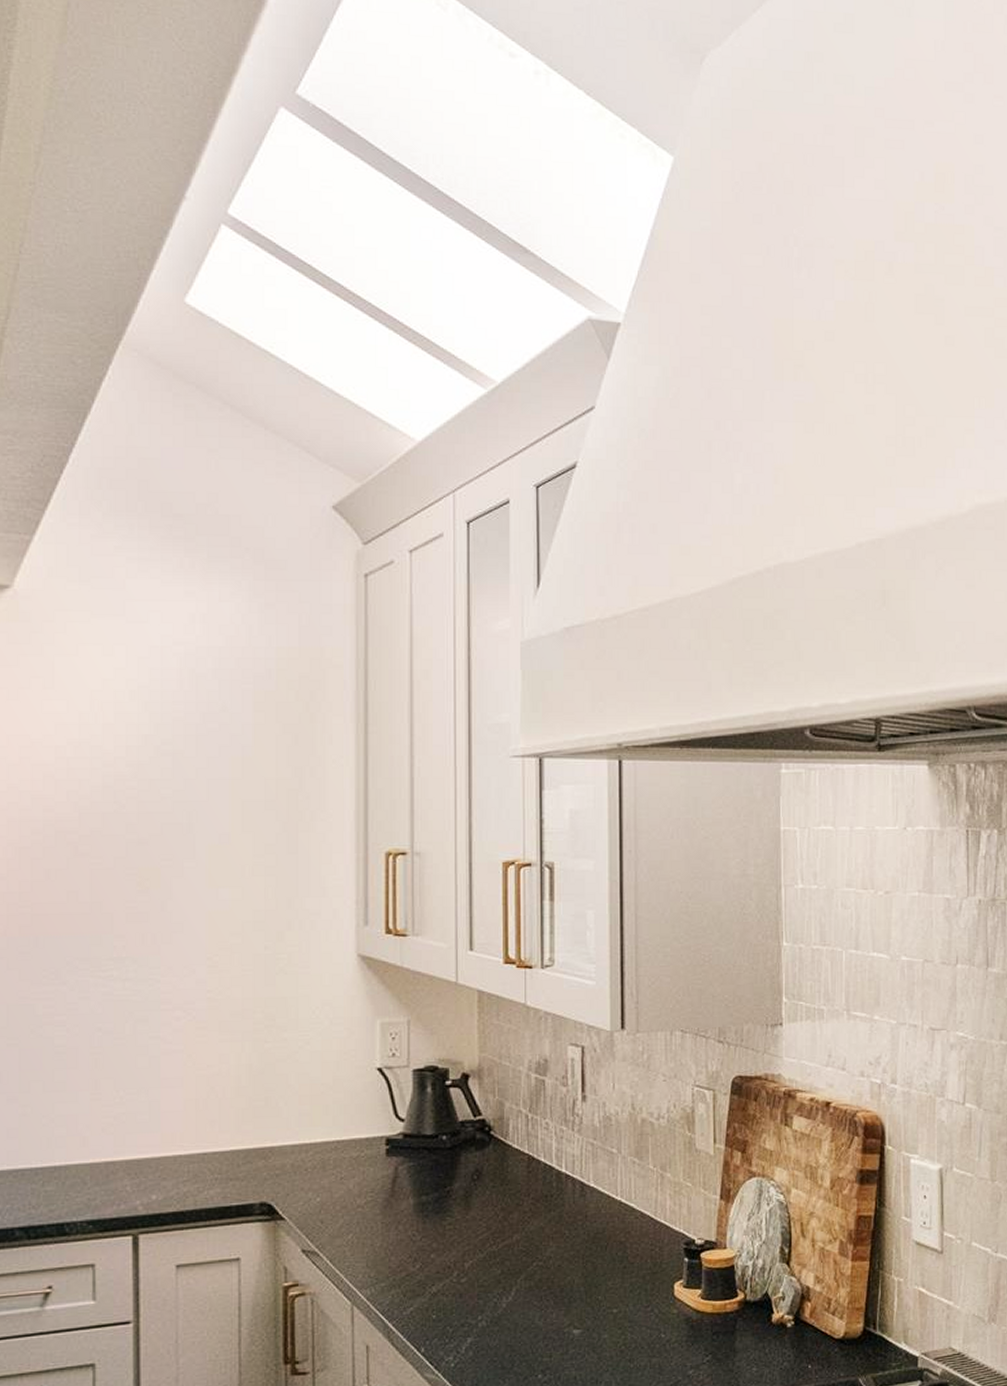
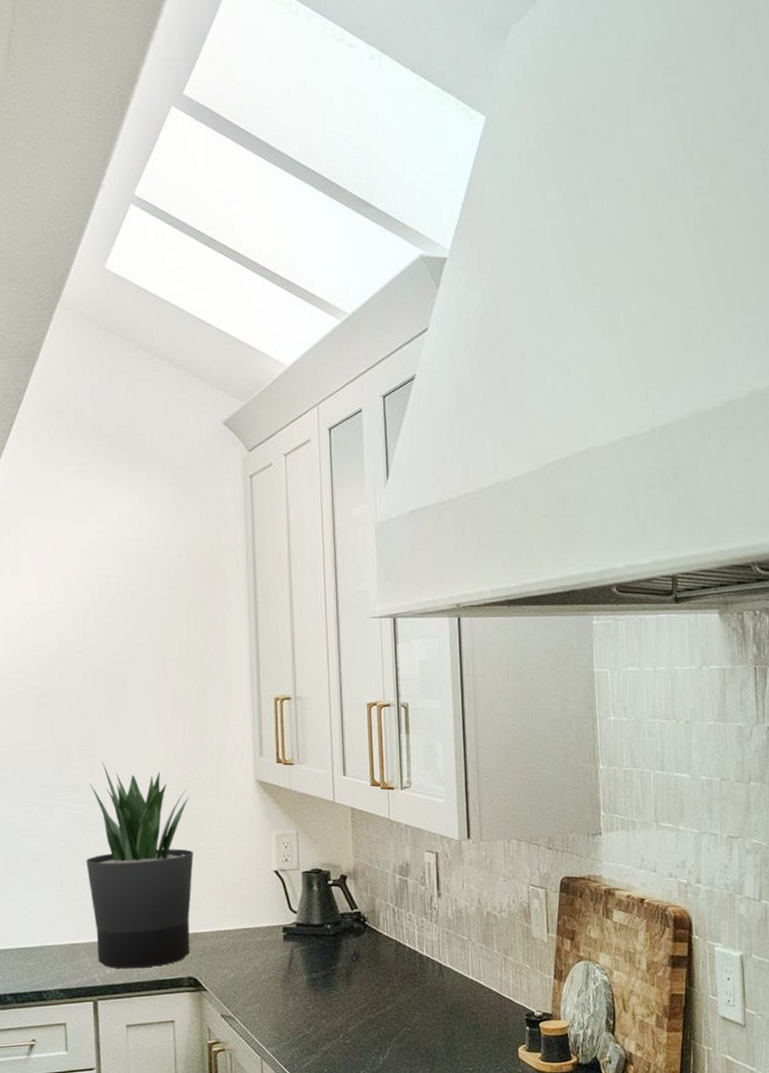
planter: none [130,928,273,1194] -> present [86,761,193,969]

